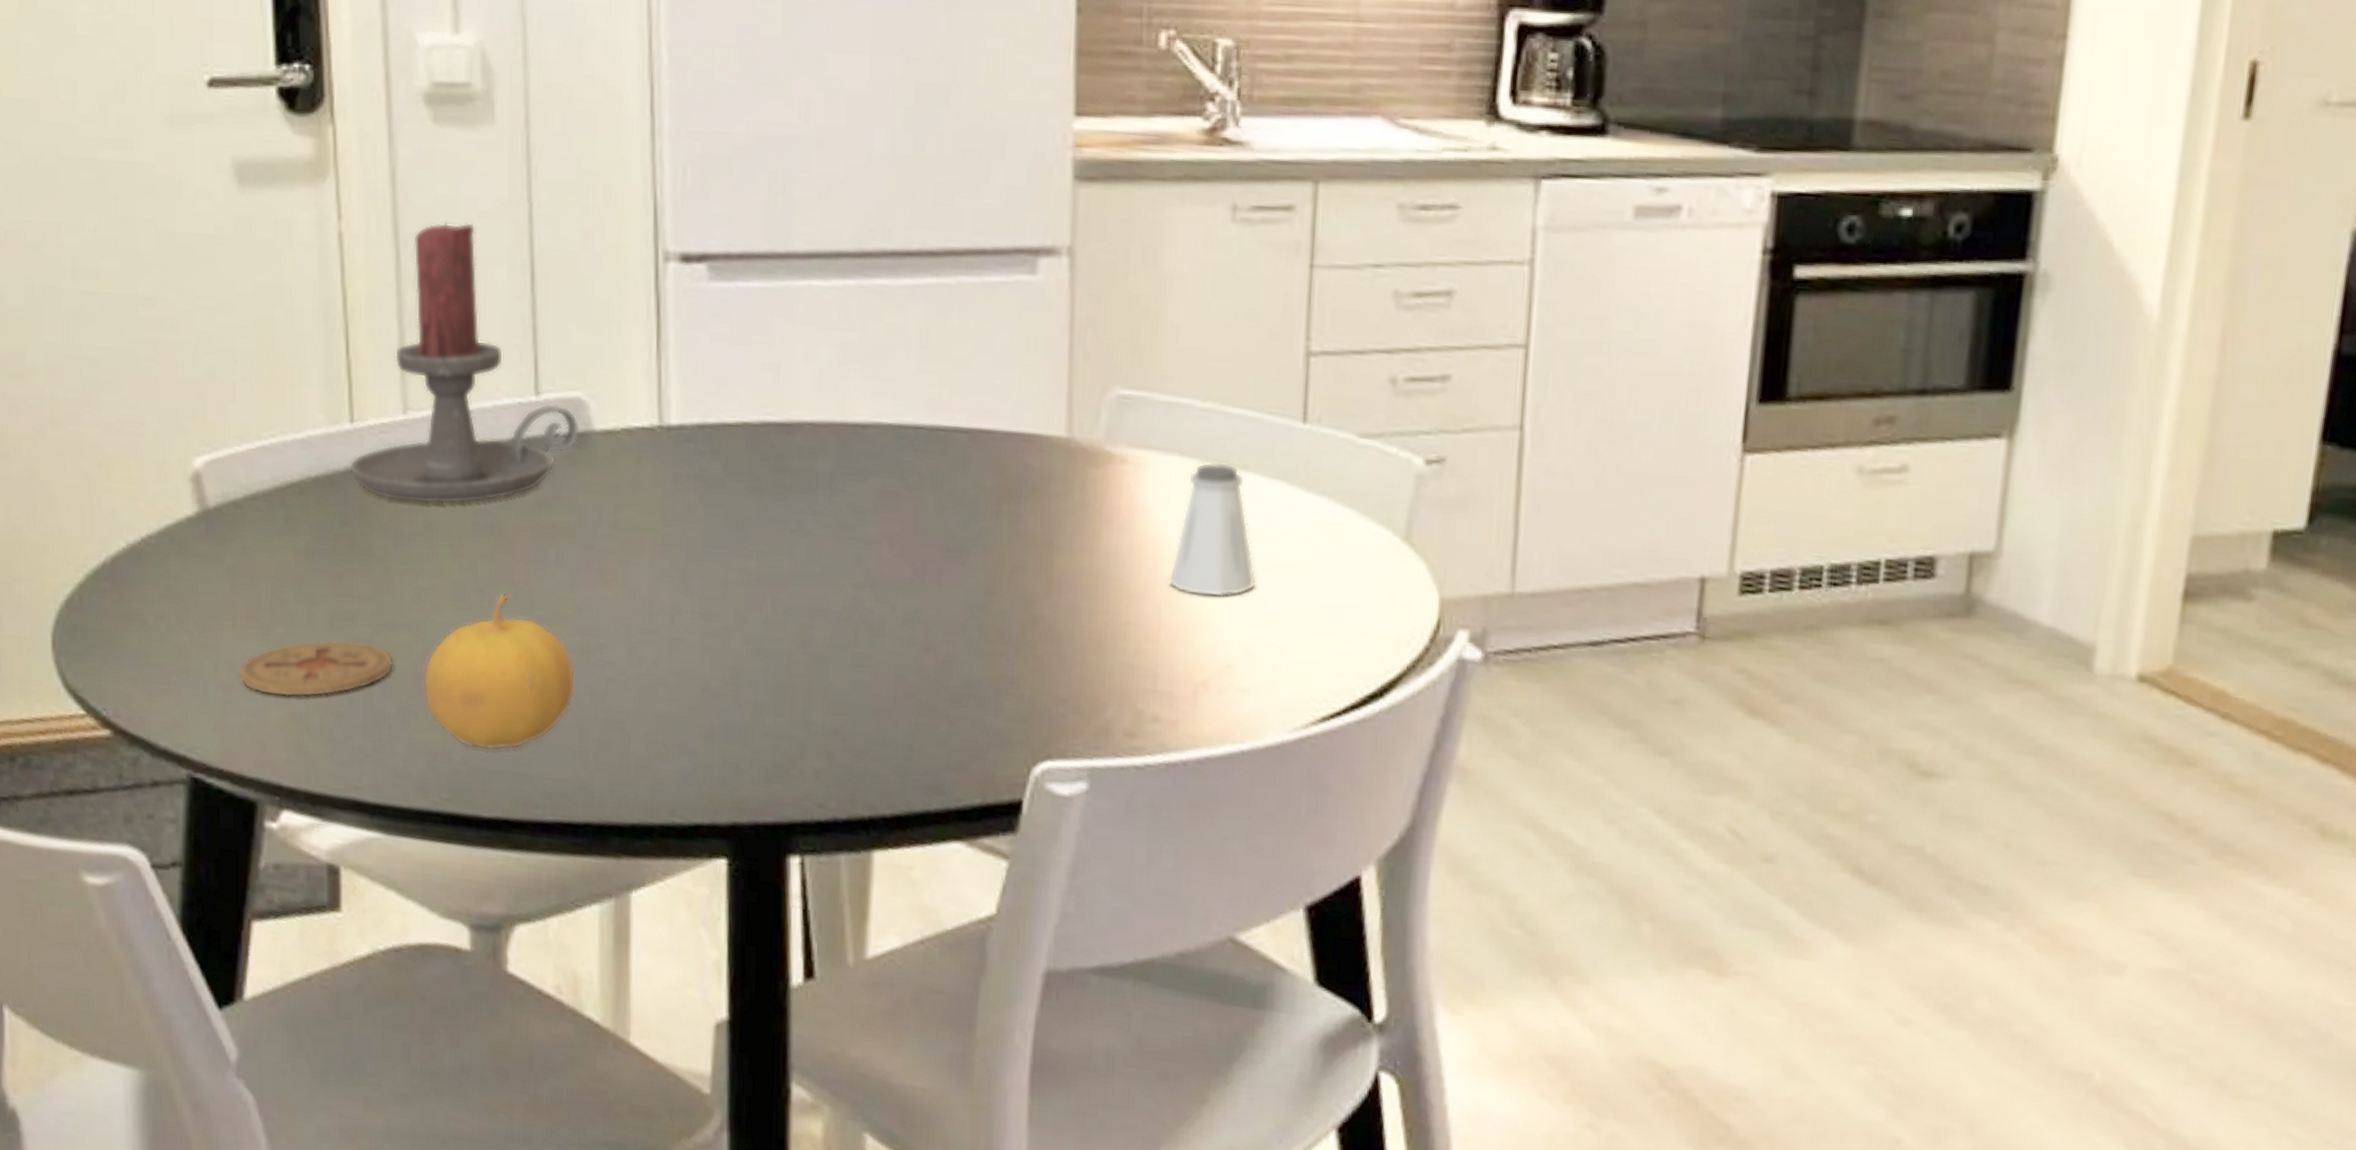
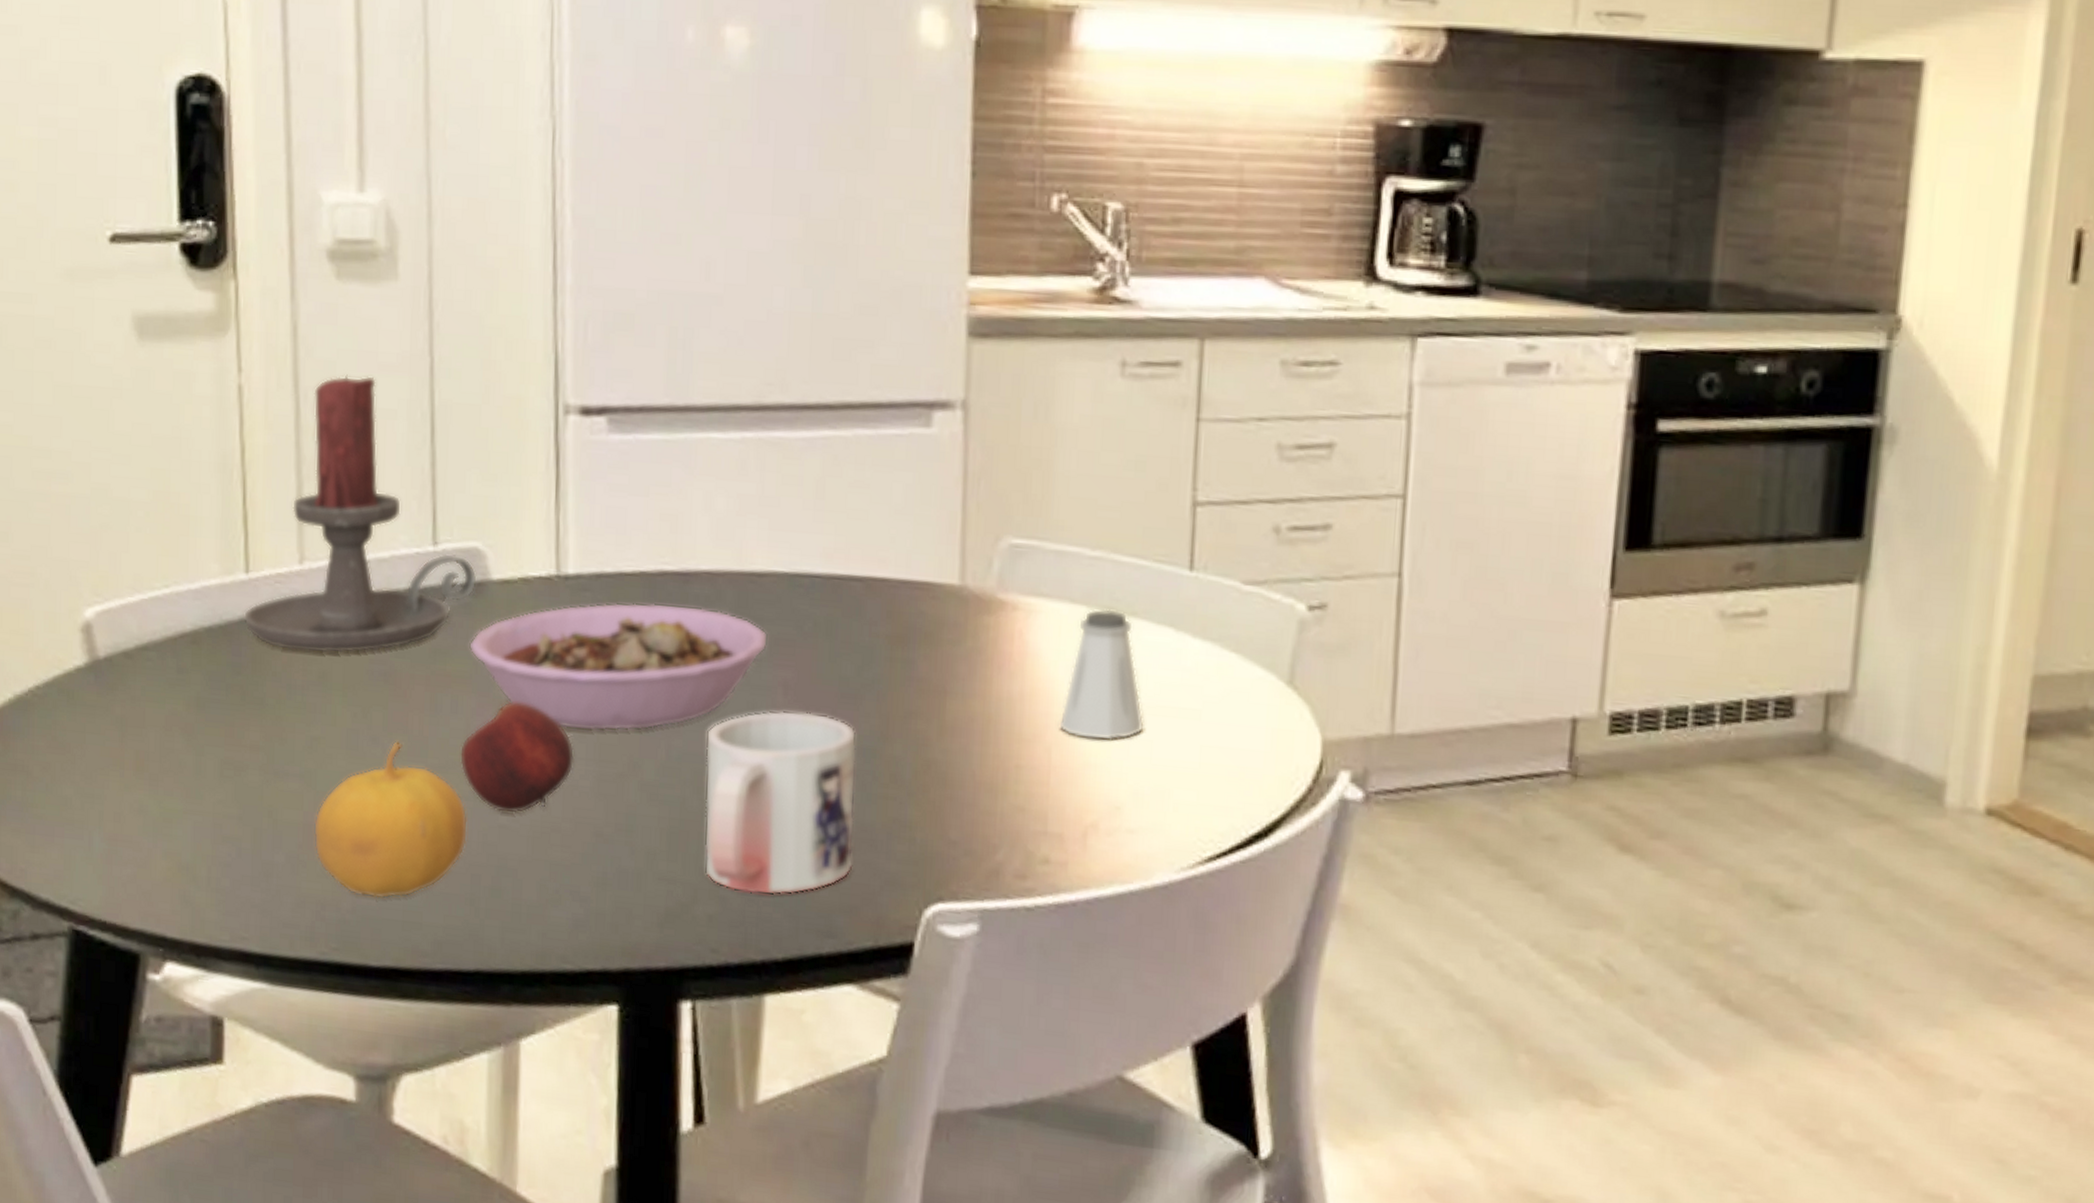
coaster: present [238,640,394,698] -> none [124,789,284,848]
apple: none [565,552,680,667] -> present [459,700,575,814]
bowl: none [573,454,872,584] -> present [469,602,767,731]
mug: none [810,564,963,751] -> present [704,710,857,896]

